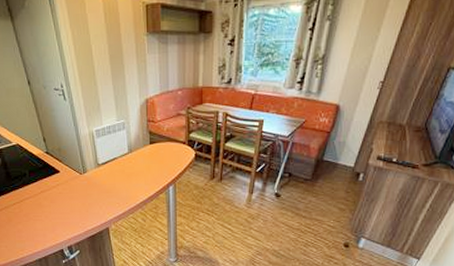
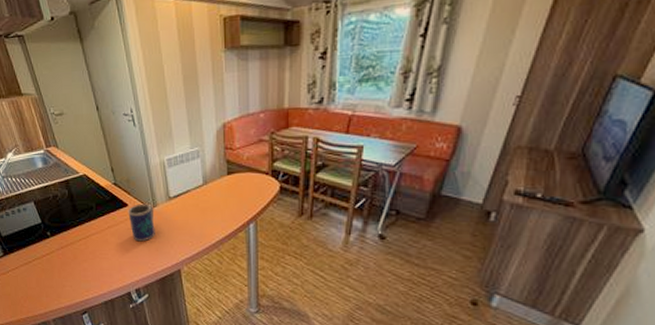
mug: none [60,170,85,204] -> present [128,203,155,242]

